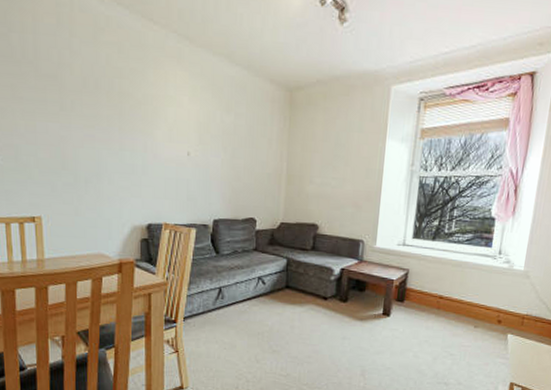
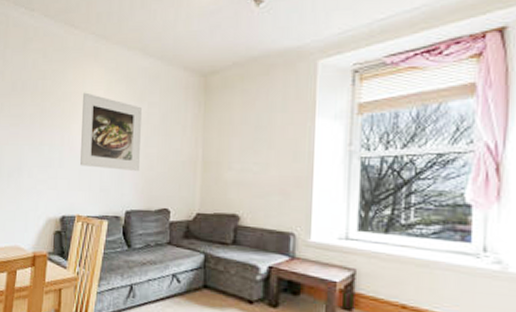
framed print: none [166,96,229,181] -> present [80,92,143,171]

